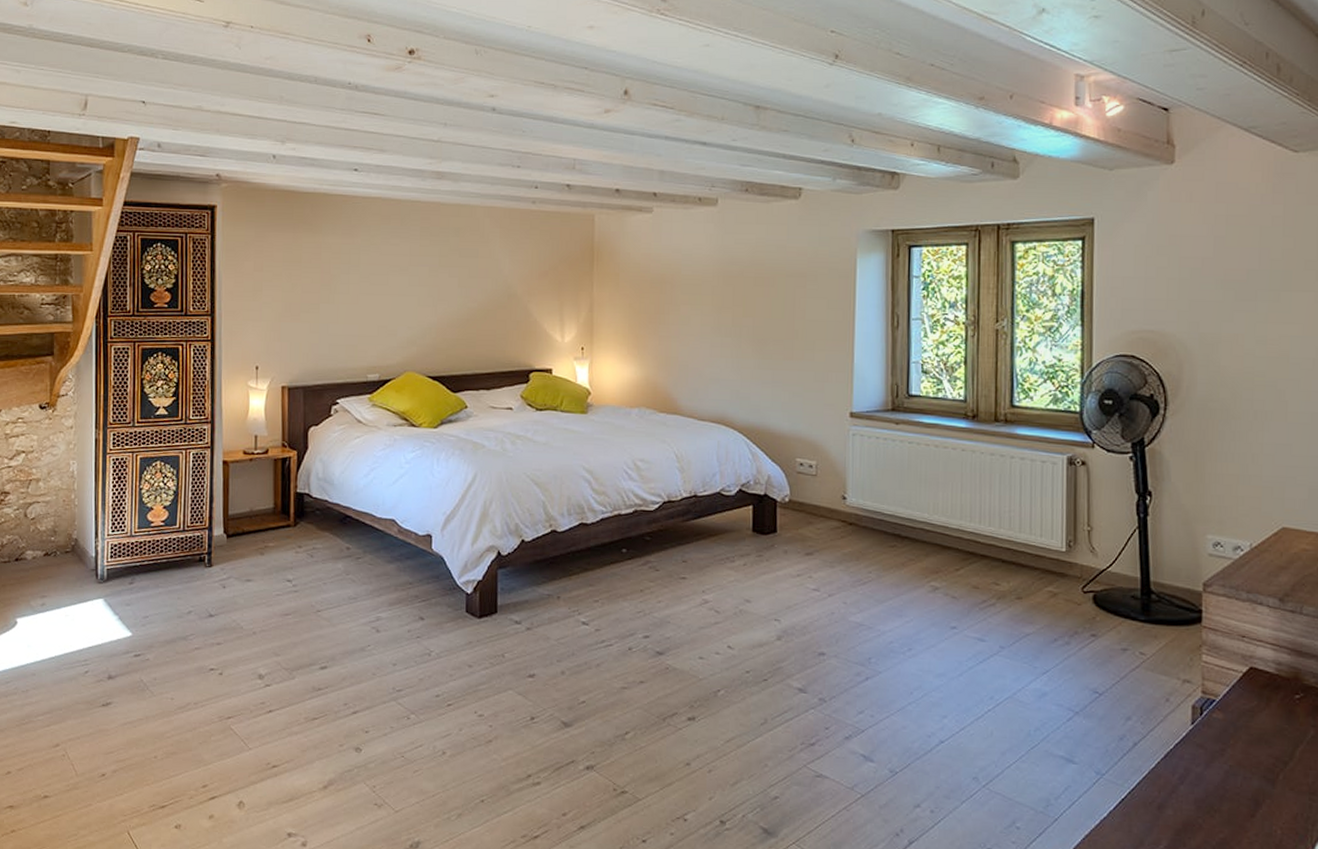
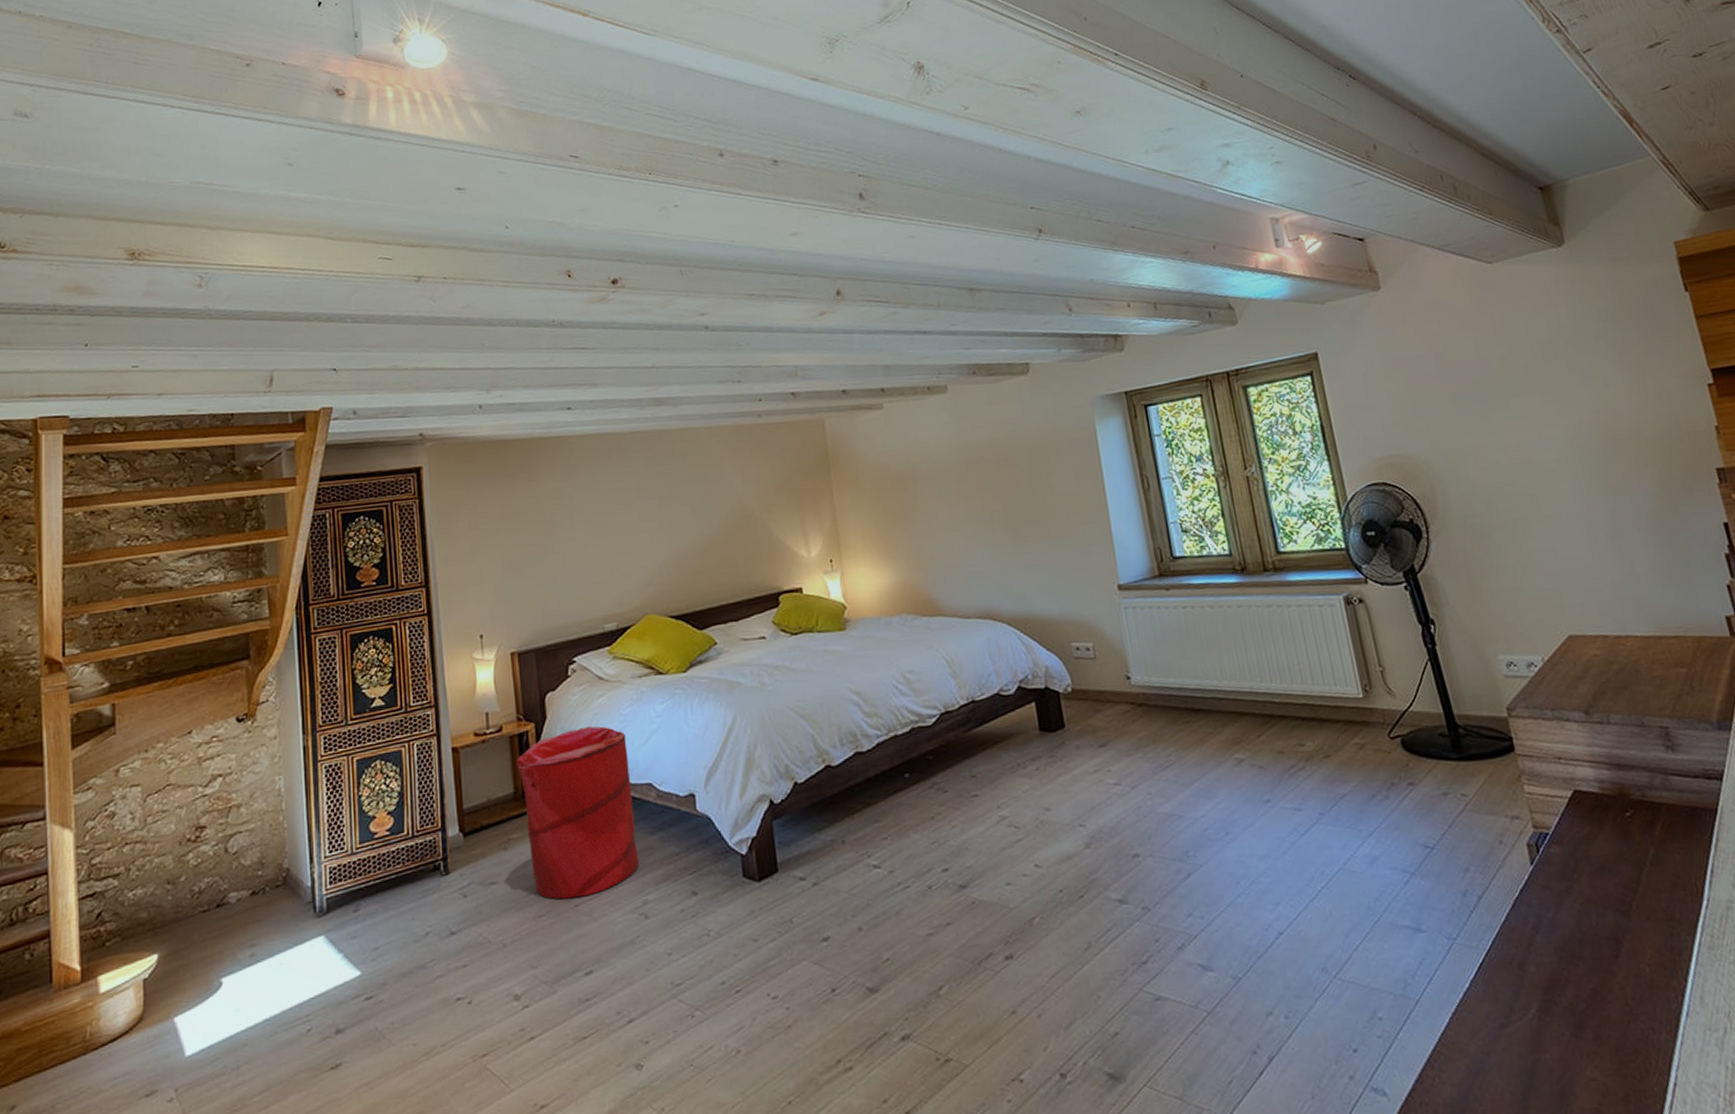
laundry hamper: none [278,461,377,605] -> present [517,726,639,900]

